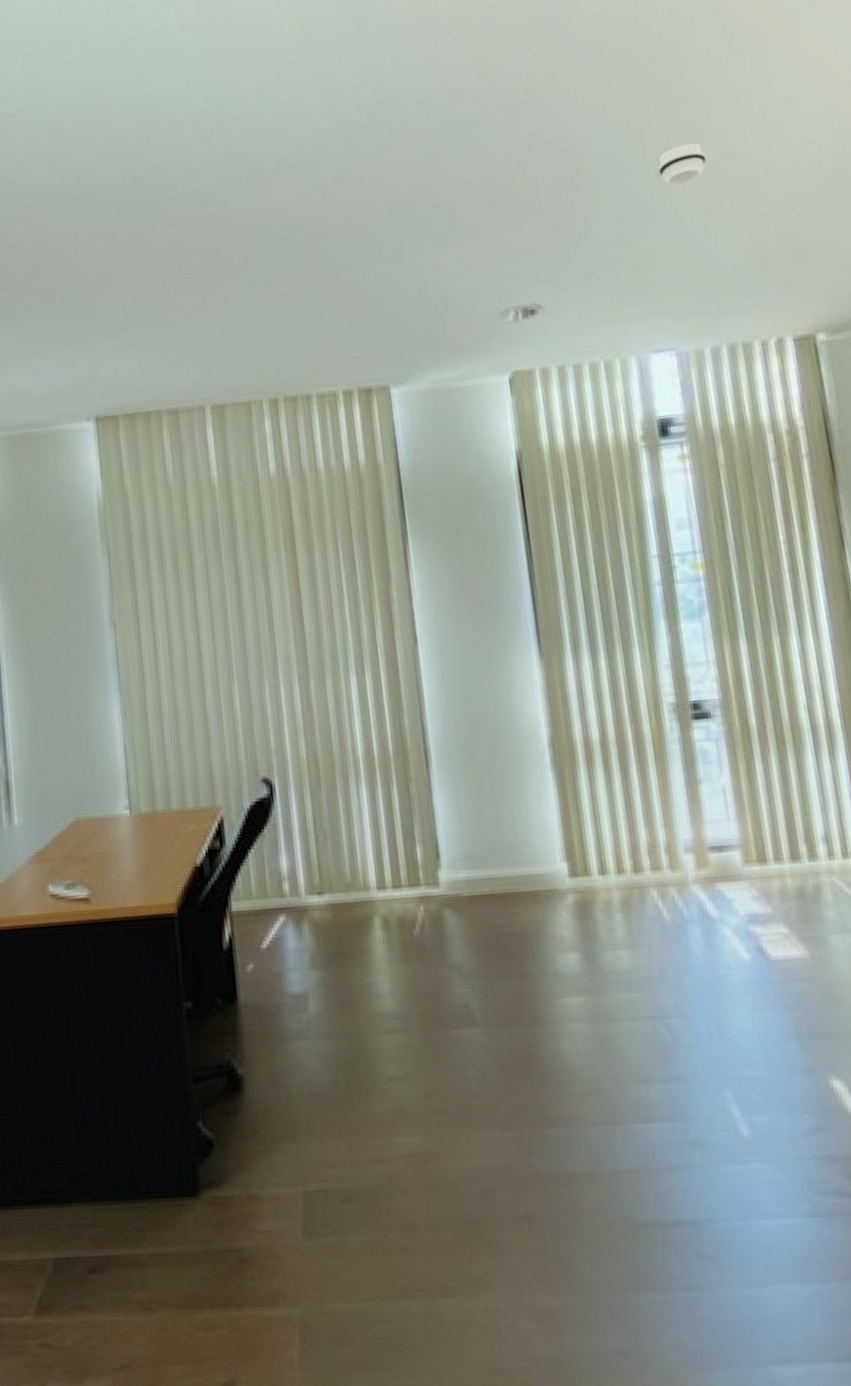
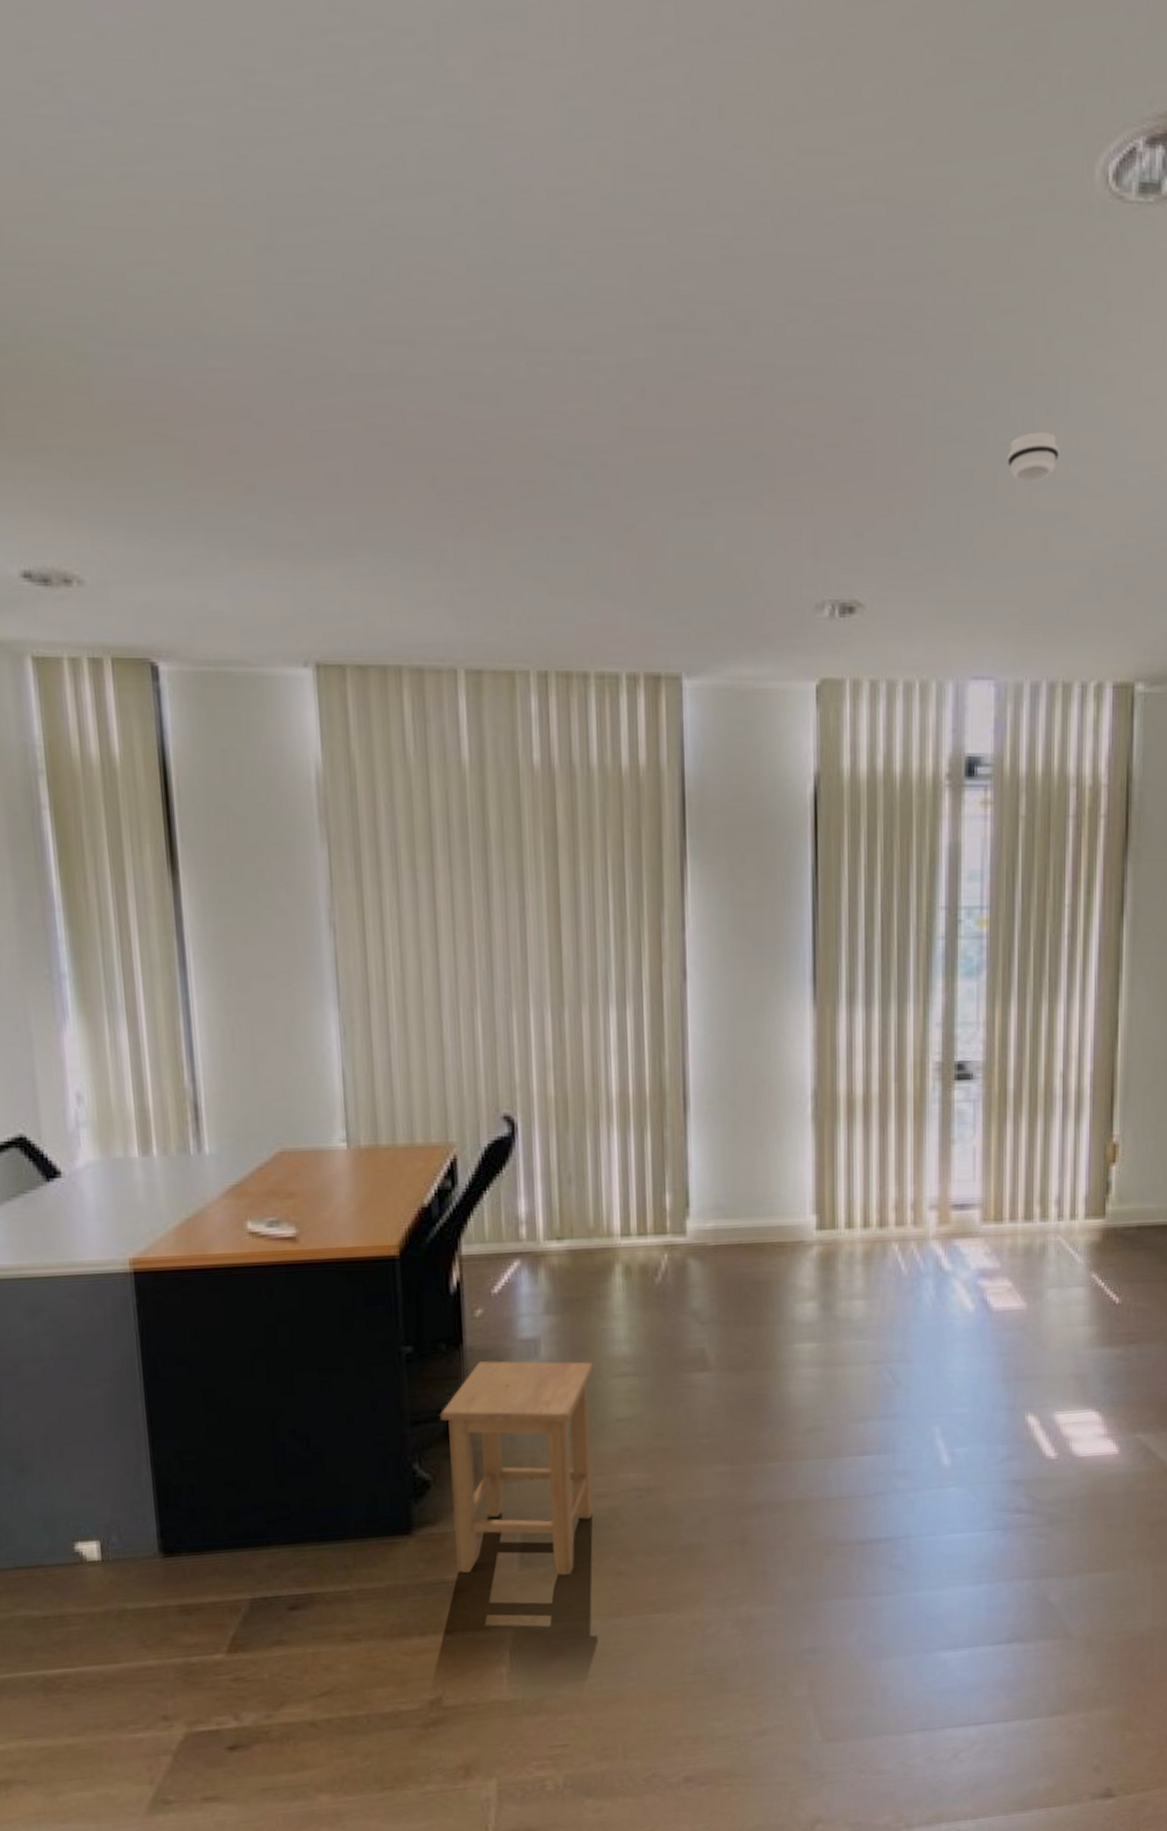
stool: none [219,1016,372,1248] -> present [439,1361,594,1576]

